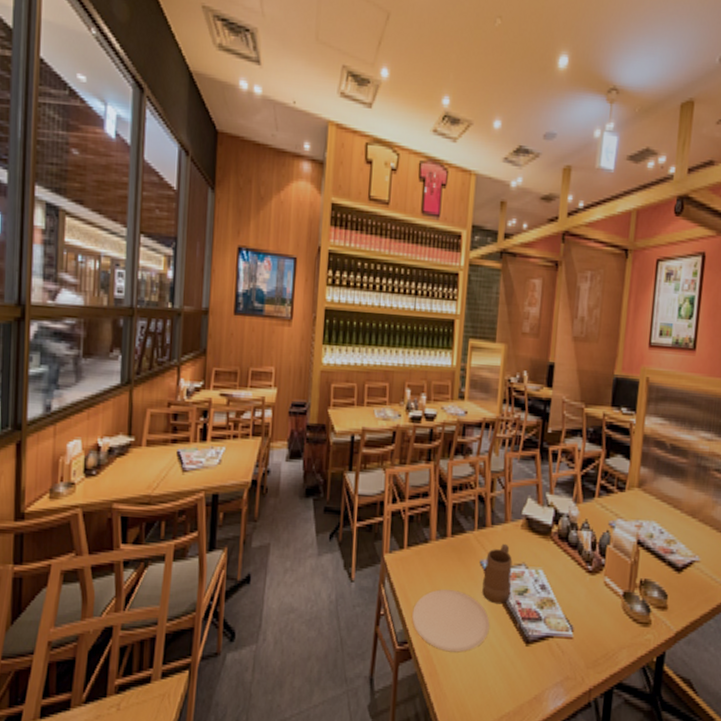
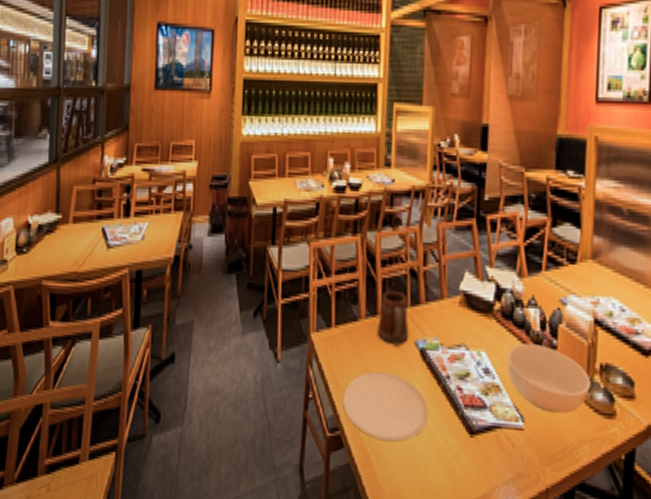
beer mug: none [446,514,475,566] -> present [377,290,409,347]
beer mug: present [482,543,513,604] -> none [418,322,451,389]
bowl: none [561,562,632,623] -> present [507,343,591,413]

